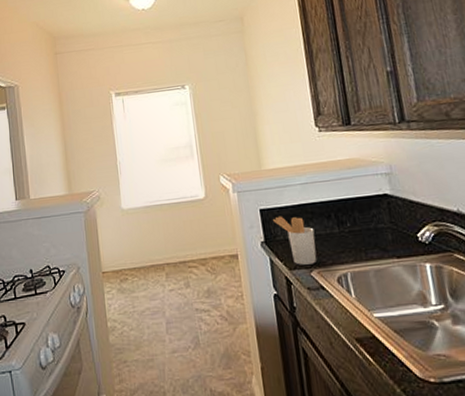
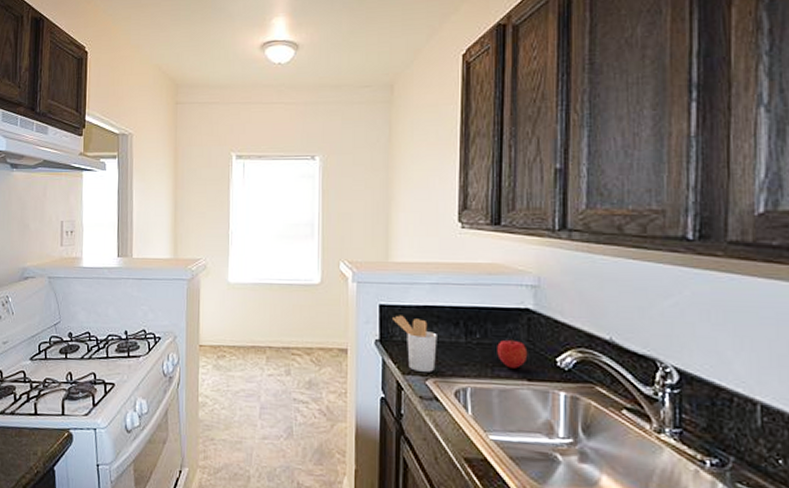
fruit: none [366,223,394,249] -> present [497,339,528,368]

